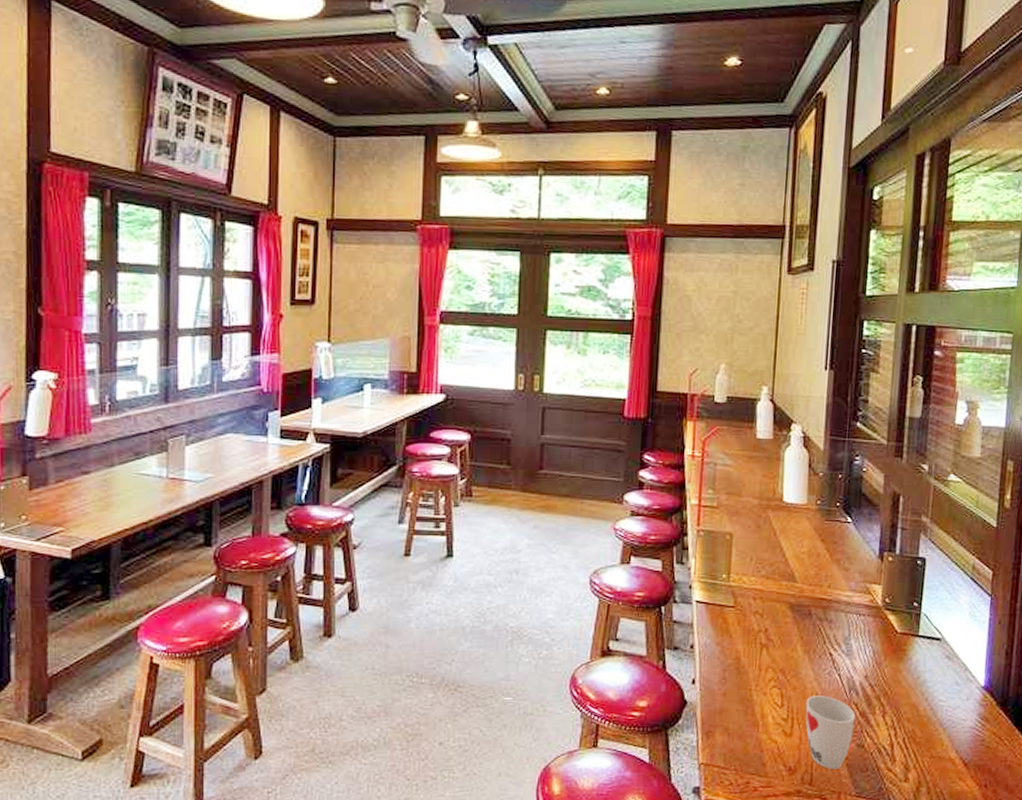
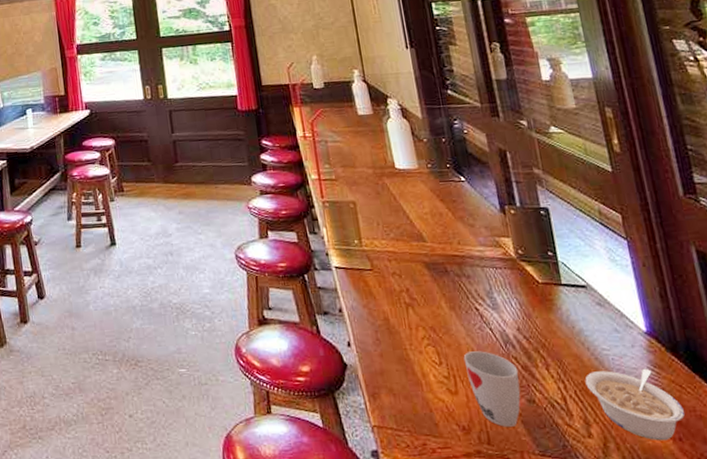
legume: none [915,720,997,787] -> present [585,368,685,441]

